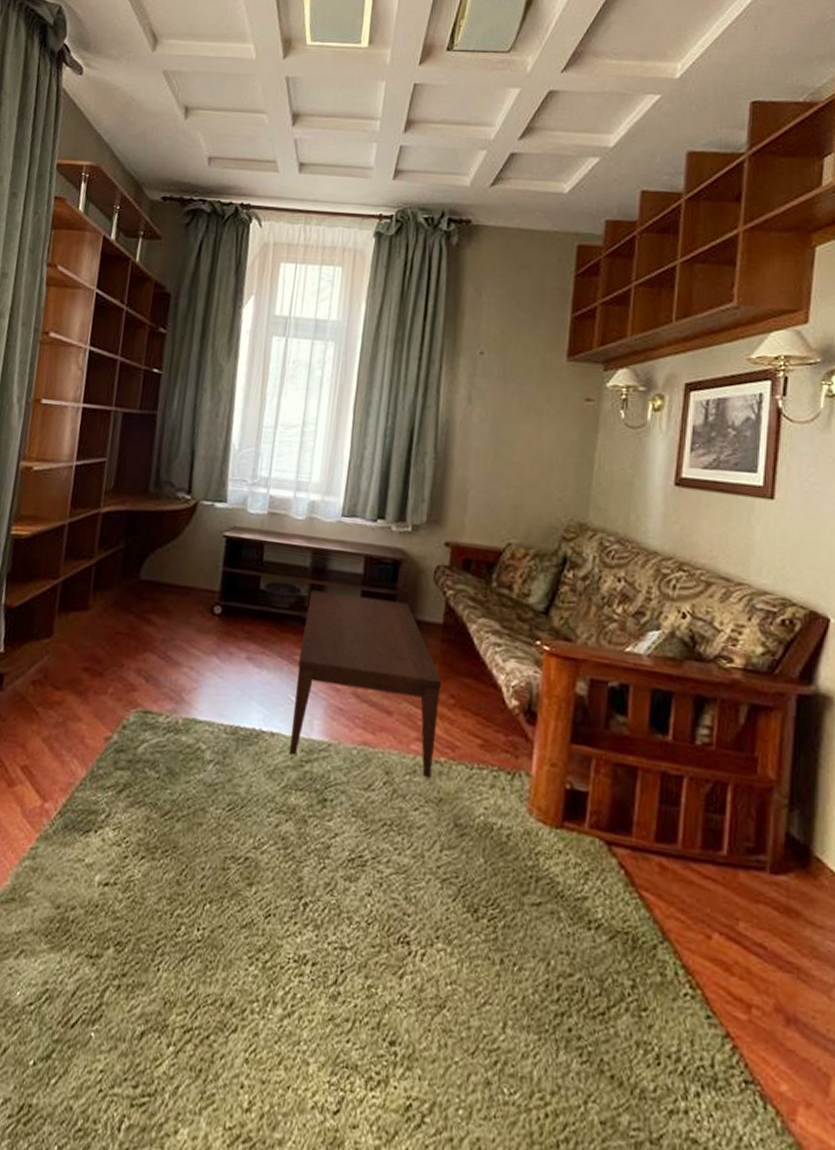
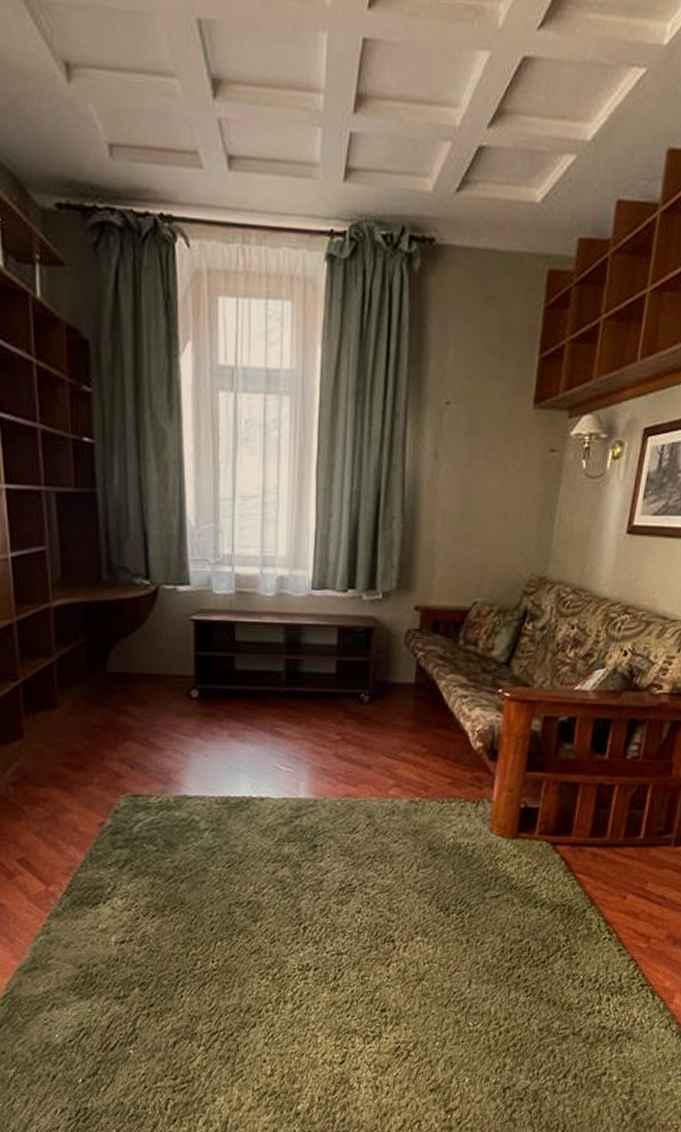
decorative bowl: present [260,581,305,609] -> none [235,660,281,686]
coffee table: present [288,590,442,778] -> none [278,665,416,815]

